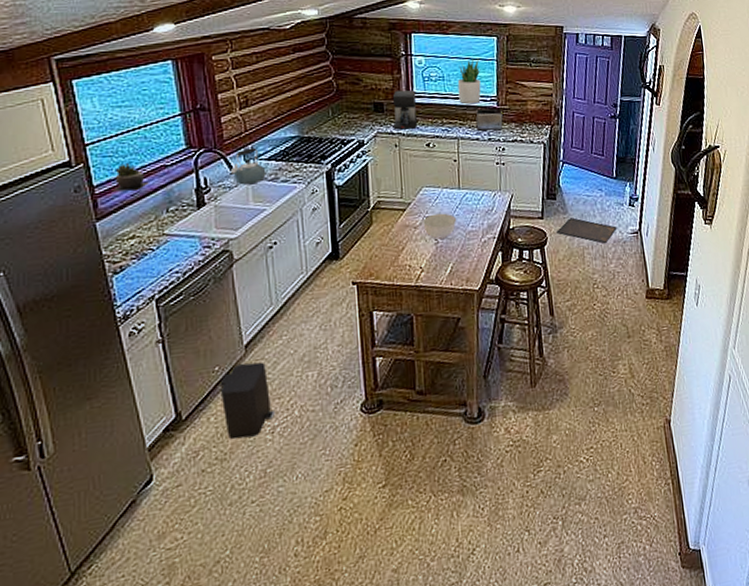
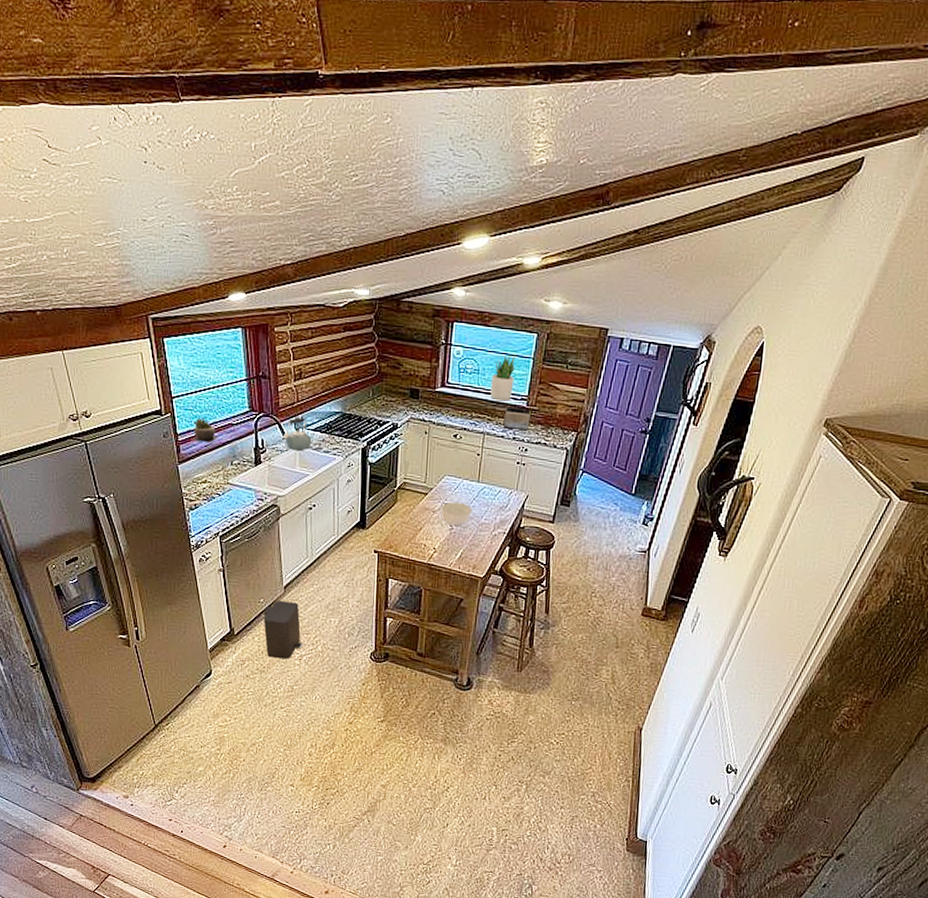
coffee maker: present [392,90,418,130] -> none [425,378,451,419]
doormat: present [557,218,617,243] -> none [565,526,626,556]

